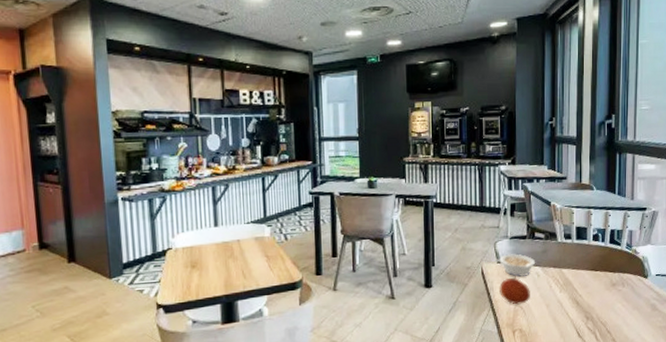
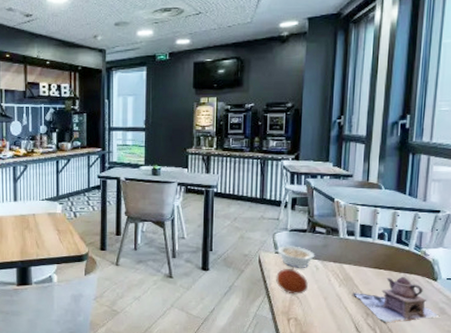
teapot: none [573,276,651,325] -> present [353,277,439,323]

